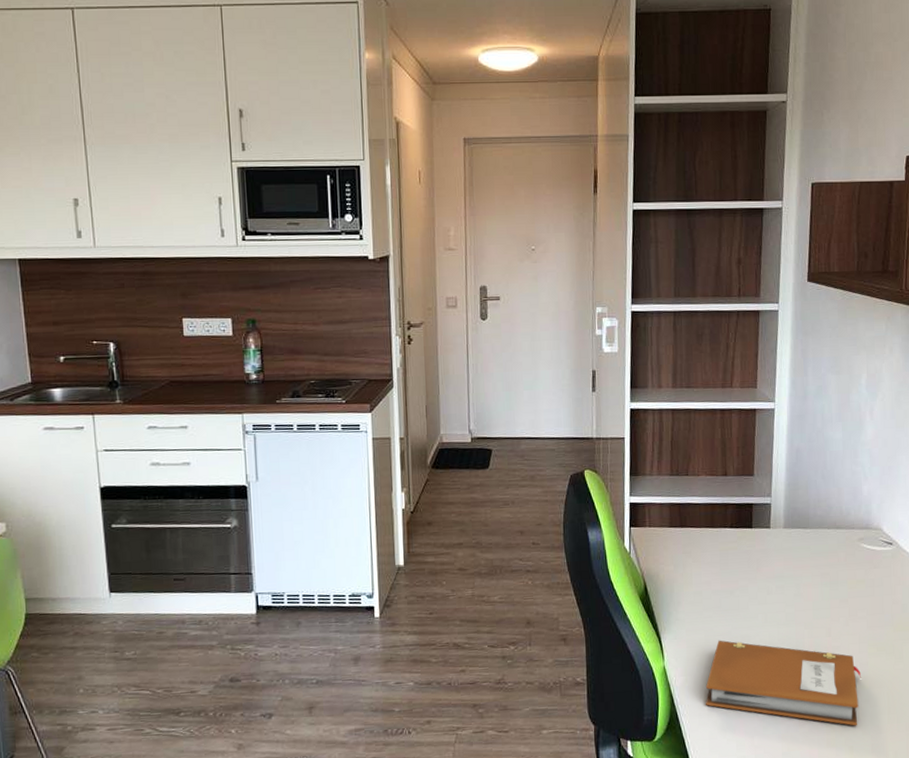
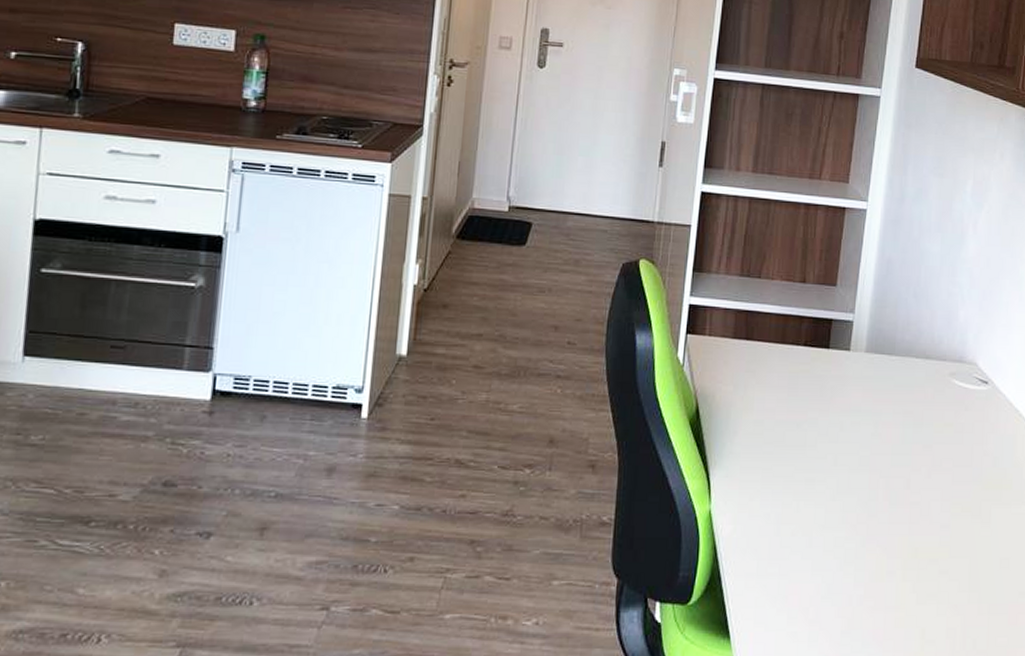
notebook: present [706,640,861,726] -> none [755,482,941,603]

